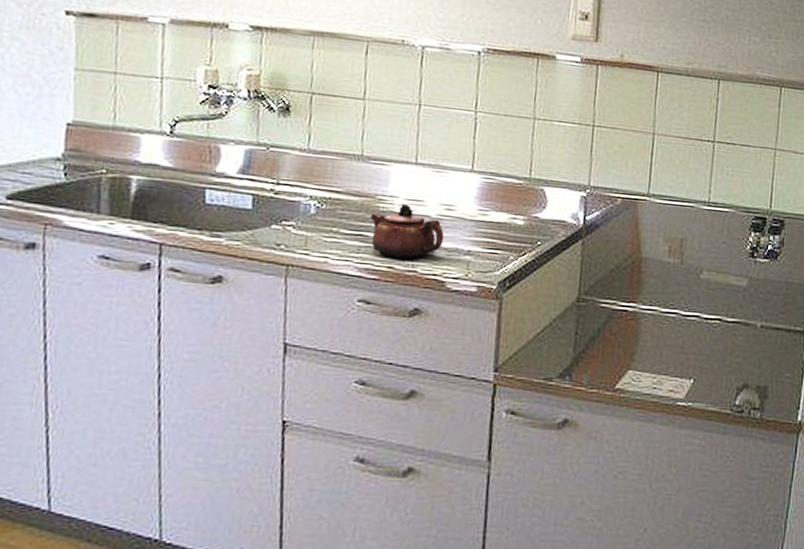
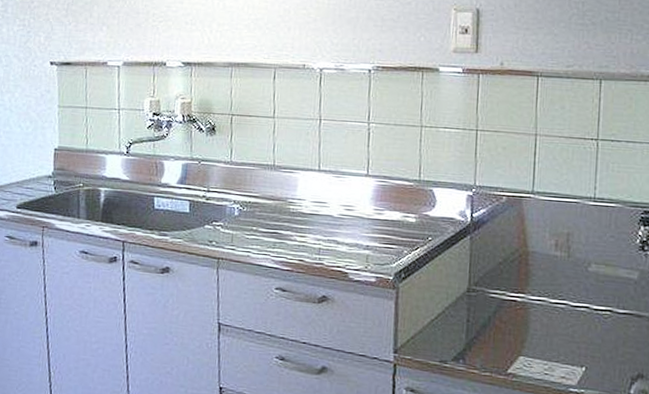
teapot: present [369,203,444,260] -> none [282,205,346,254]

